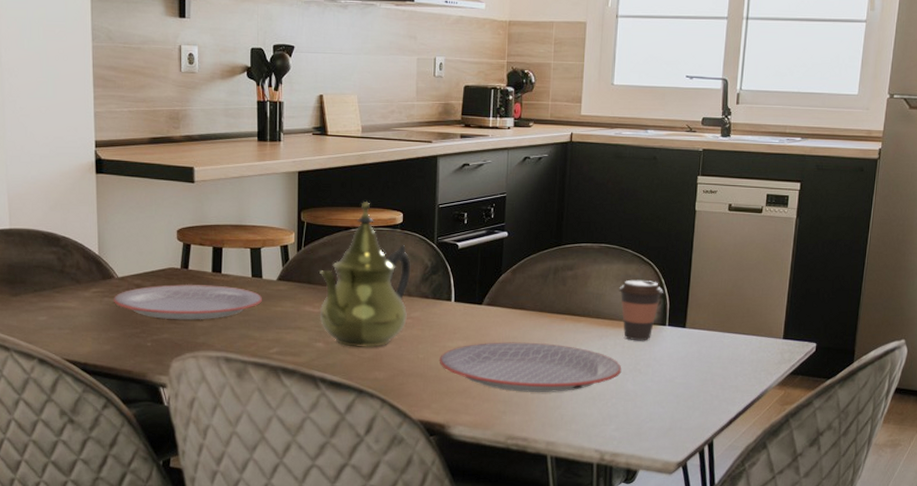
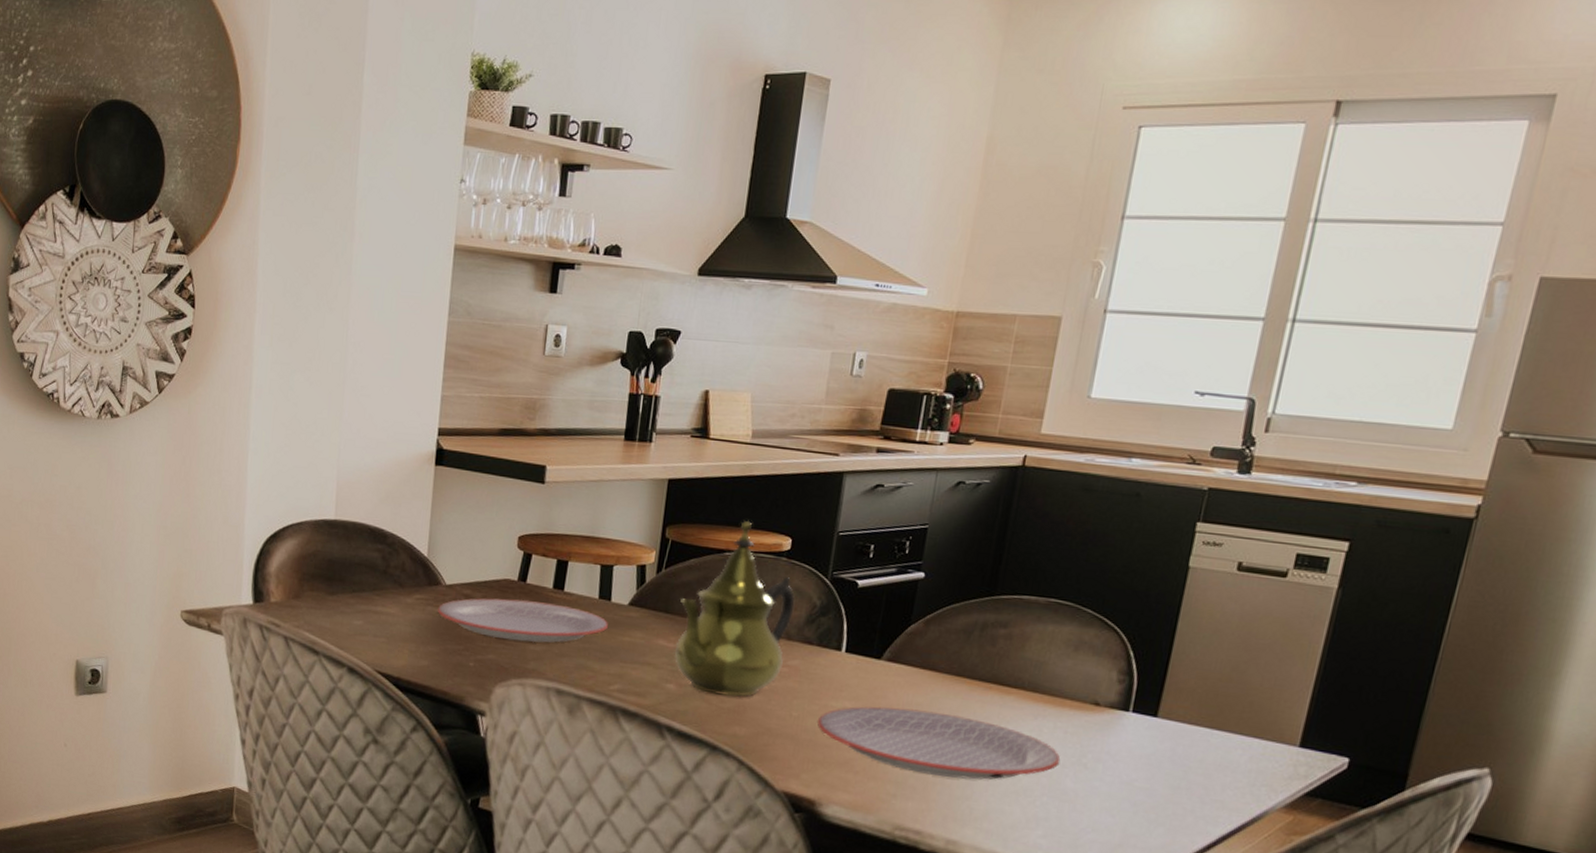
coffee cup: present [619,279,663,341] -> none [1067,647,1131,728]

